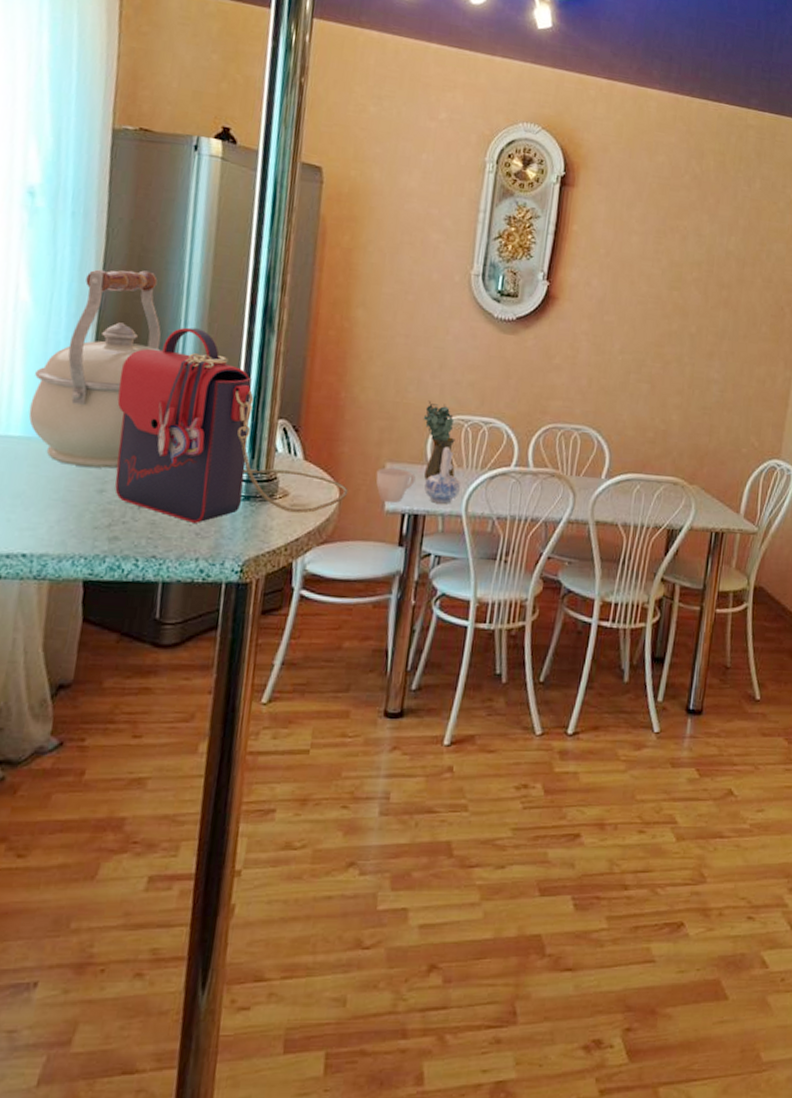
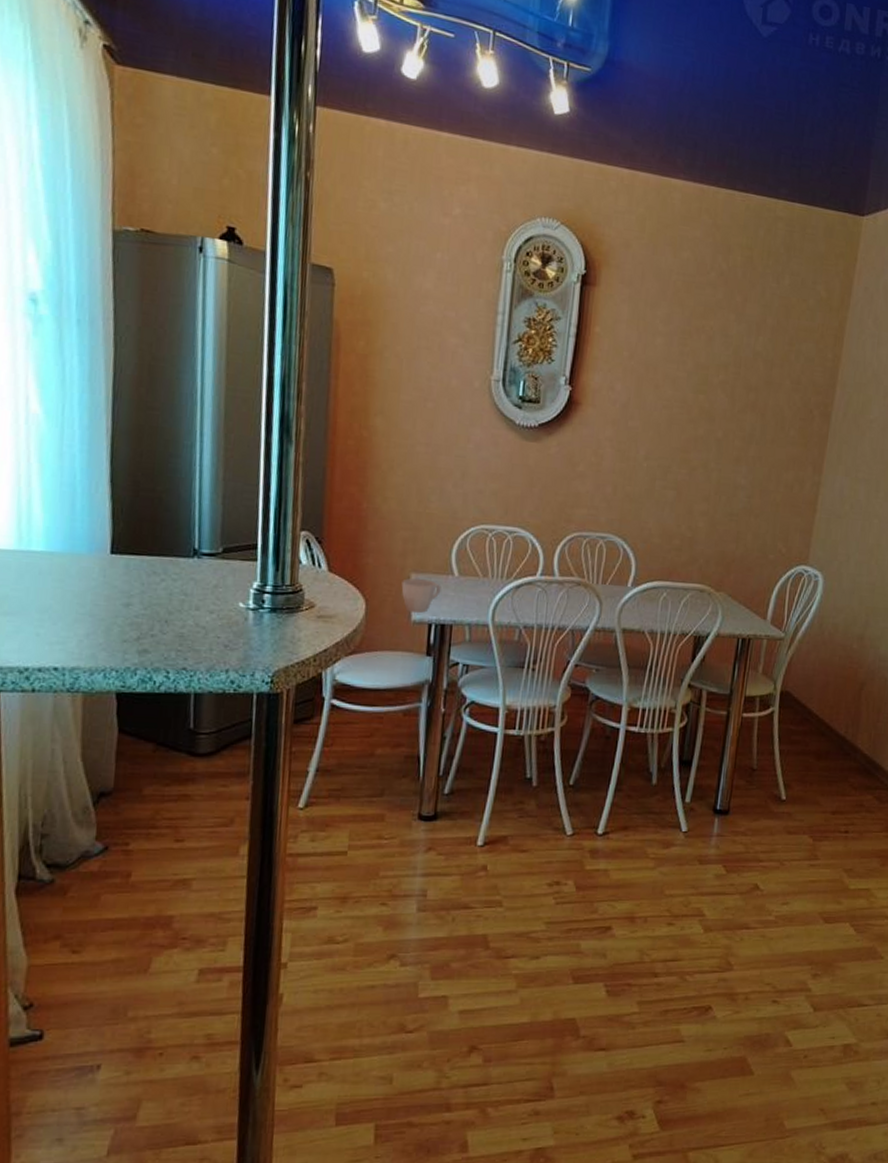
kettle: present [28,269,161,469] -> none [49,379,178,582]
handbag: present [115,327,349,523] -> none [137,438,374,636]
vase: present [423,400,456,482] -> none [446,510,481,592]
ceramic pitcher: present [424,446,461,504] -> none [450,556,487,614]

